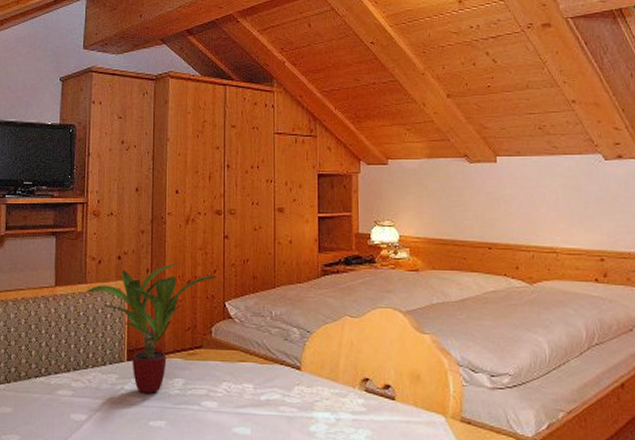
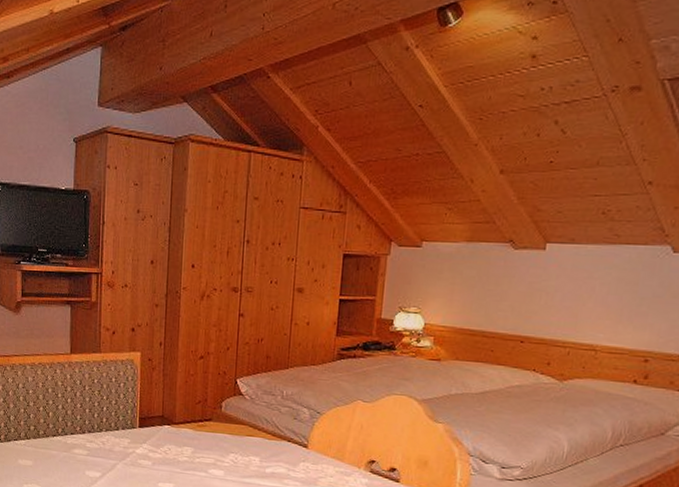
potted plant: present [86,263,218,394] -> none [100,338,231,459]

